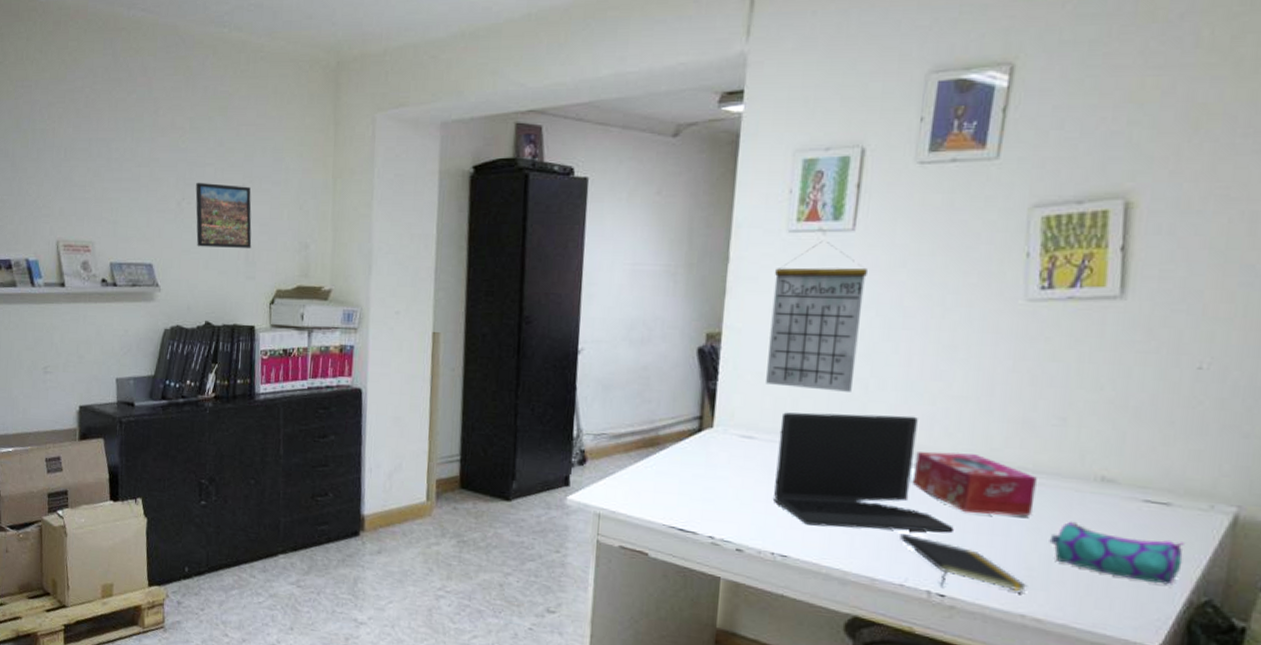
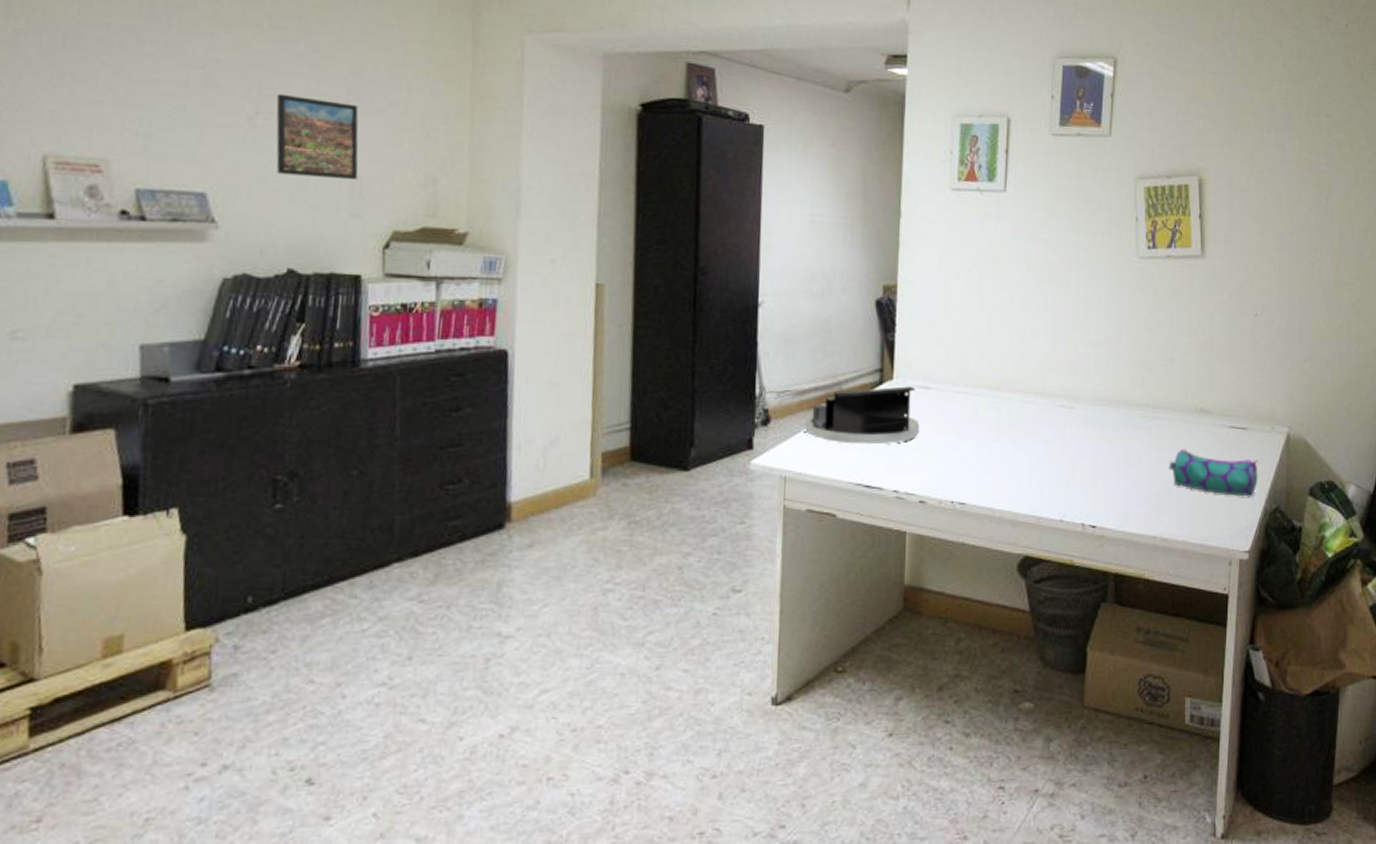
desk organizer: none [620,434,741,491] -> present [805,386,920,445]
calendar: present [766,240,867,392] -> none [939,199,1018,341]
laptop: present [774,412,954,533] -> none [951,361,1099,471]
notepad: present [900,532,1028,593] -> none [1058,470,1156,517]
tissue box: present [913,451,1037,516] -> none [1065,393,1156,448]

